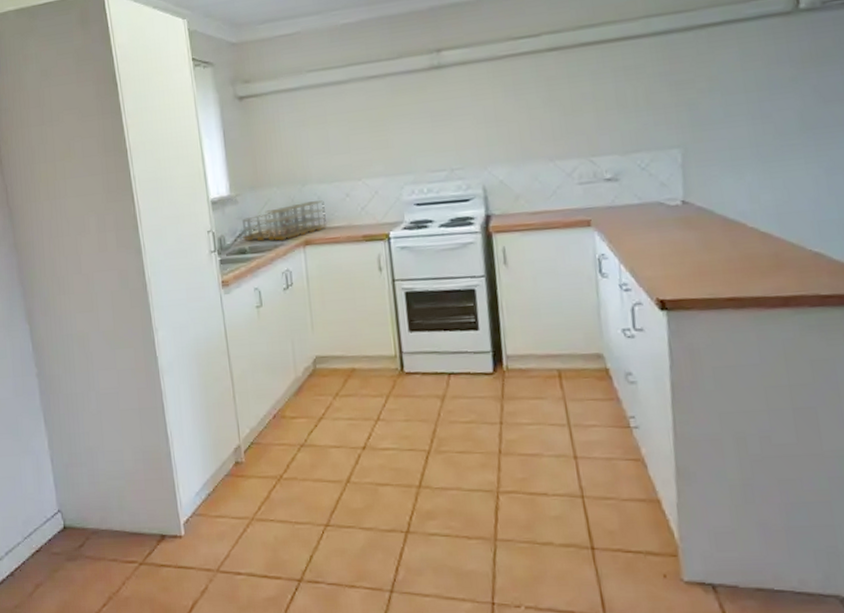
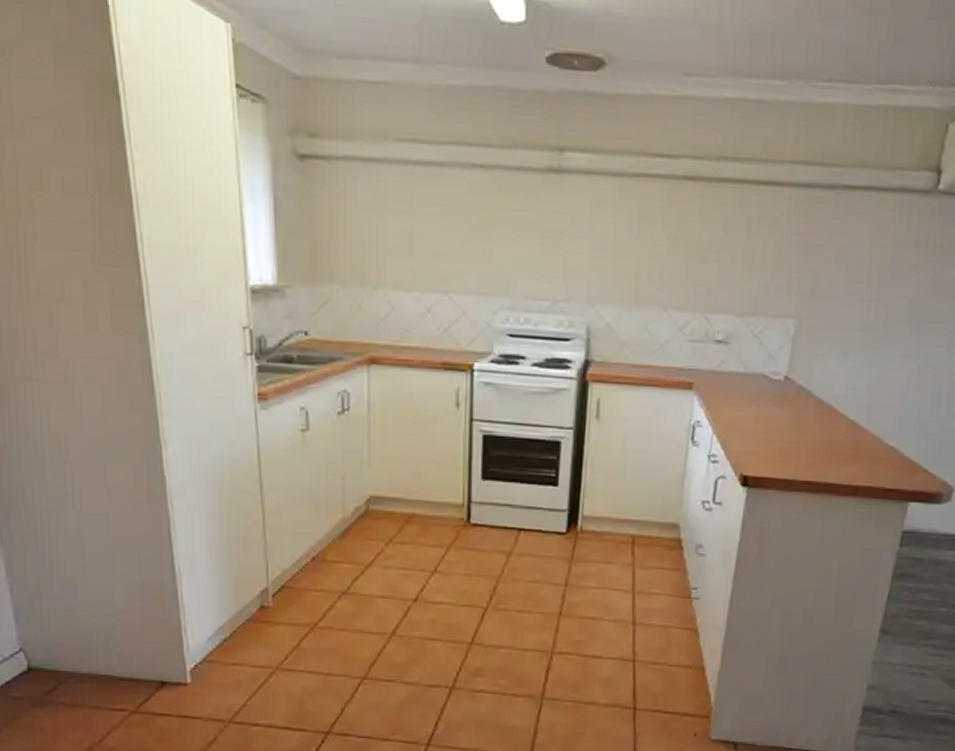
dish rack: present [241,200,328,242] -> none [290,310,401,355]

